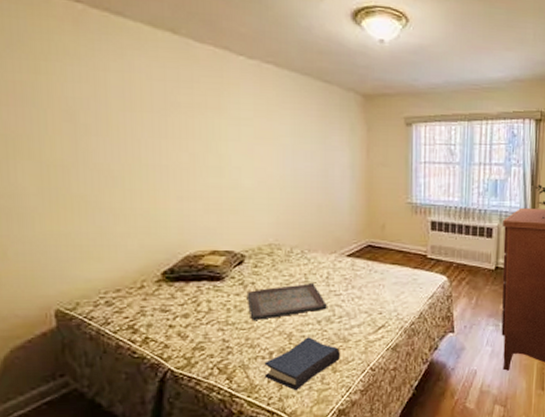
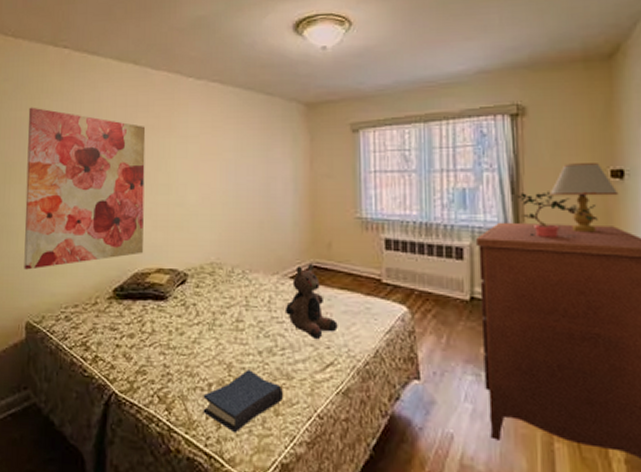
wall art: none [32,69,196,255] -> present [24,107,146,270]
serving tray: present [248,282,327,320] -> none [189,306,269,346]
teddy bear: none [342,243,389,308] -> present [284,264,338,340]

